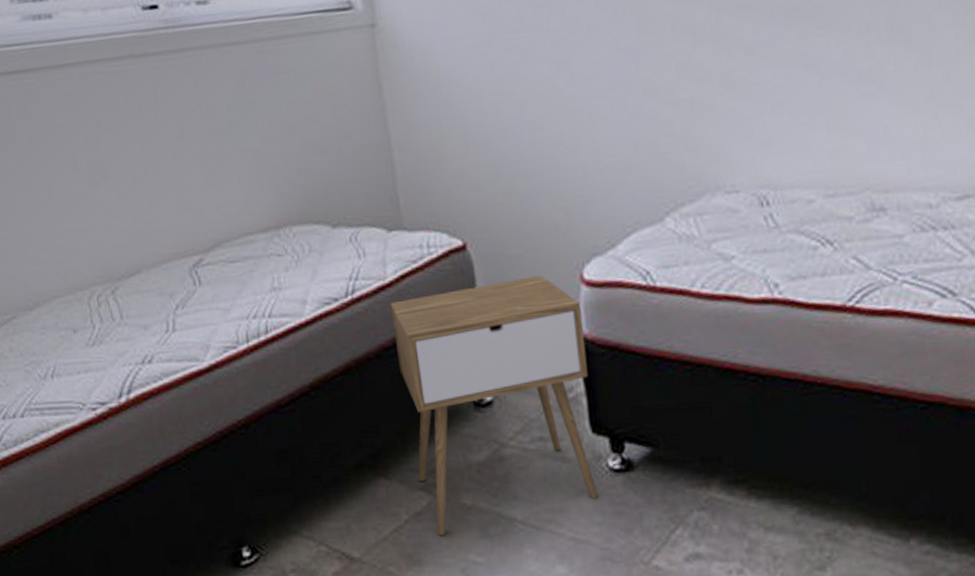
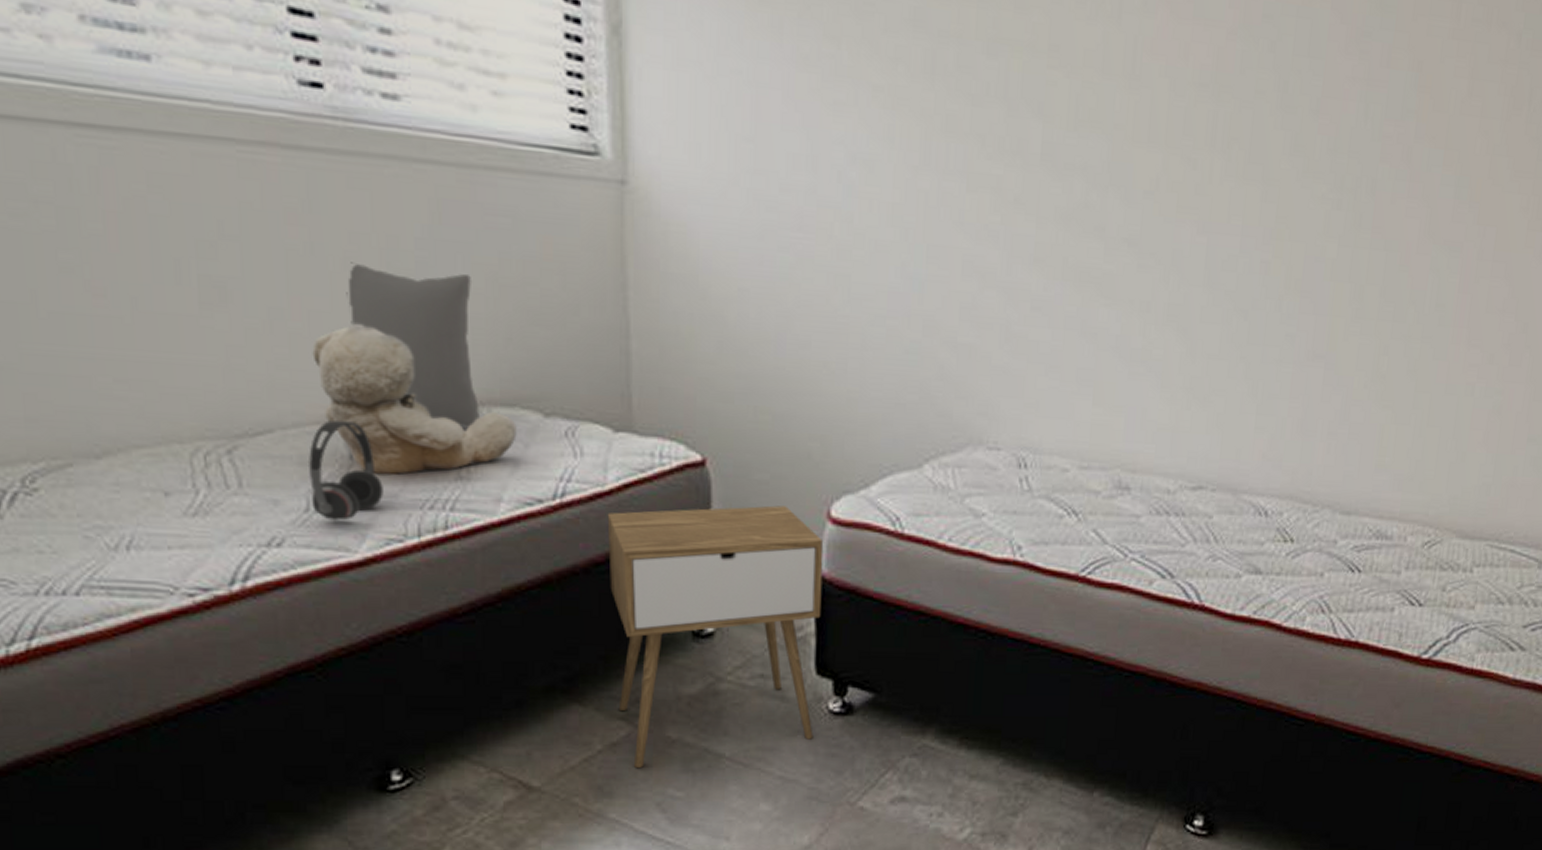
teddy bear: none [163,177,313,294] -> present [312,323,517,474]
headphones: none [165,255,220,338] -> present [309,420,384,522]
pillow: none [183,124,285,247] -> present [346,262,481,427]

